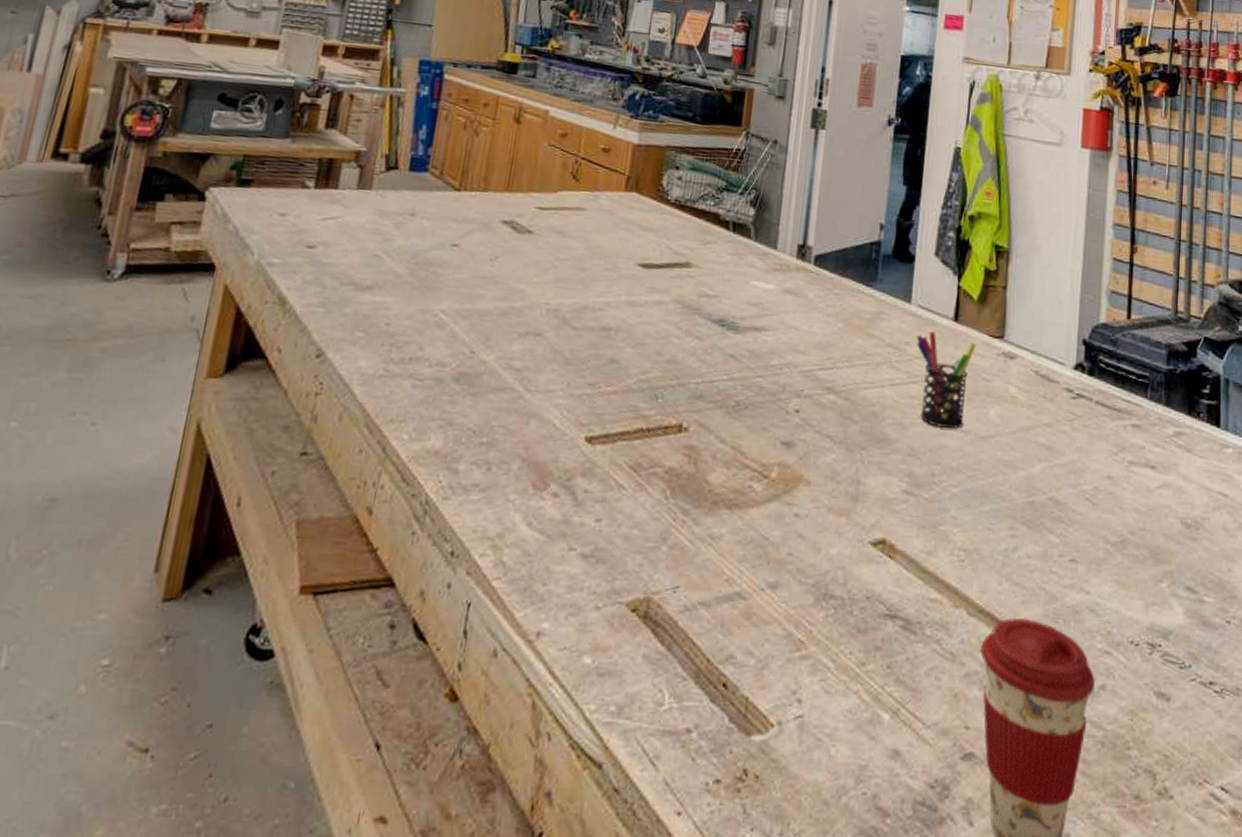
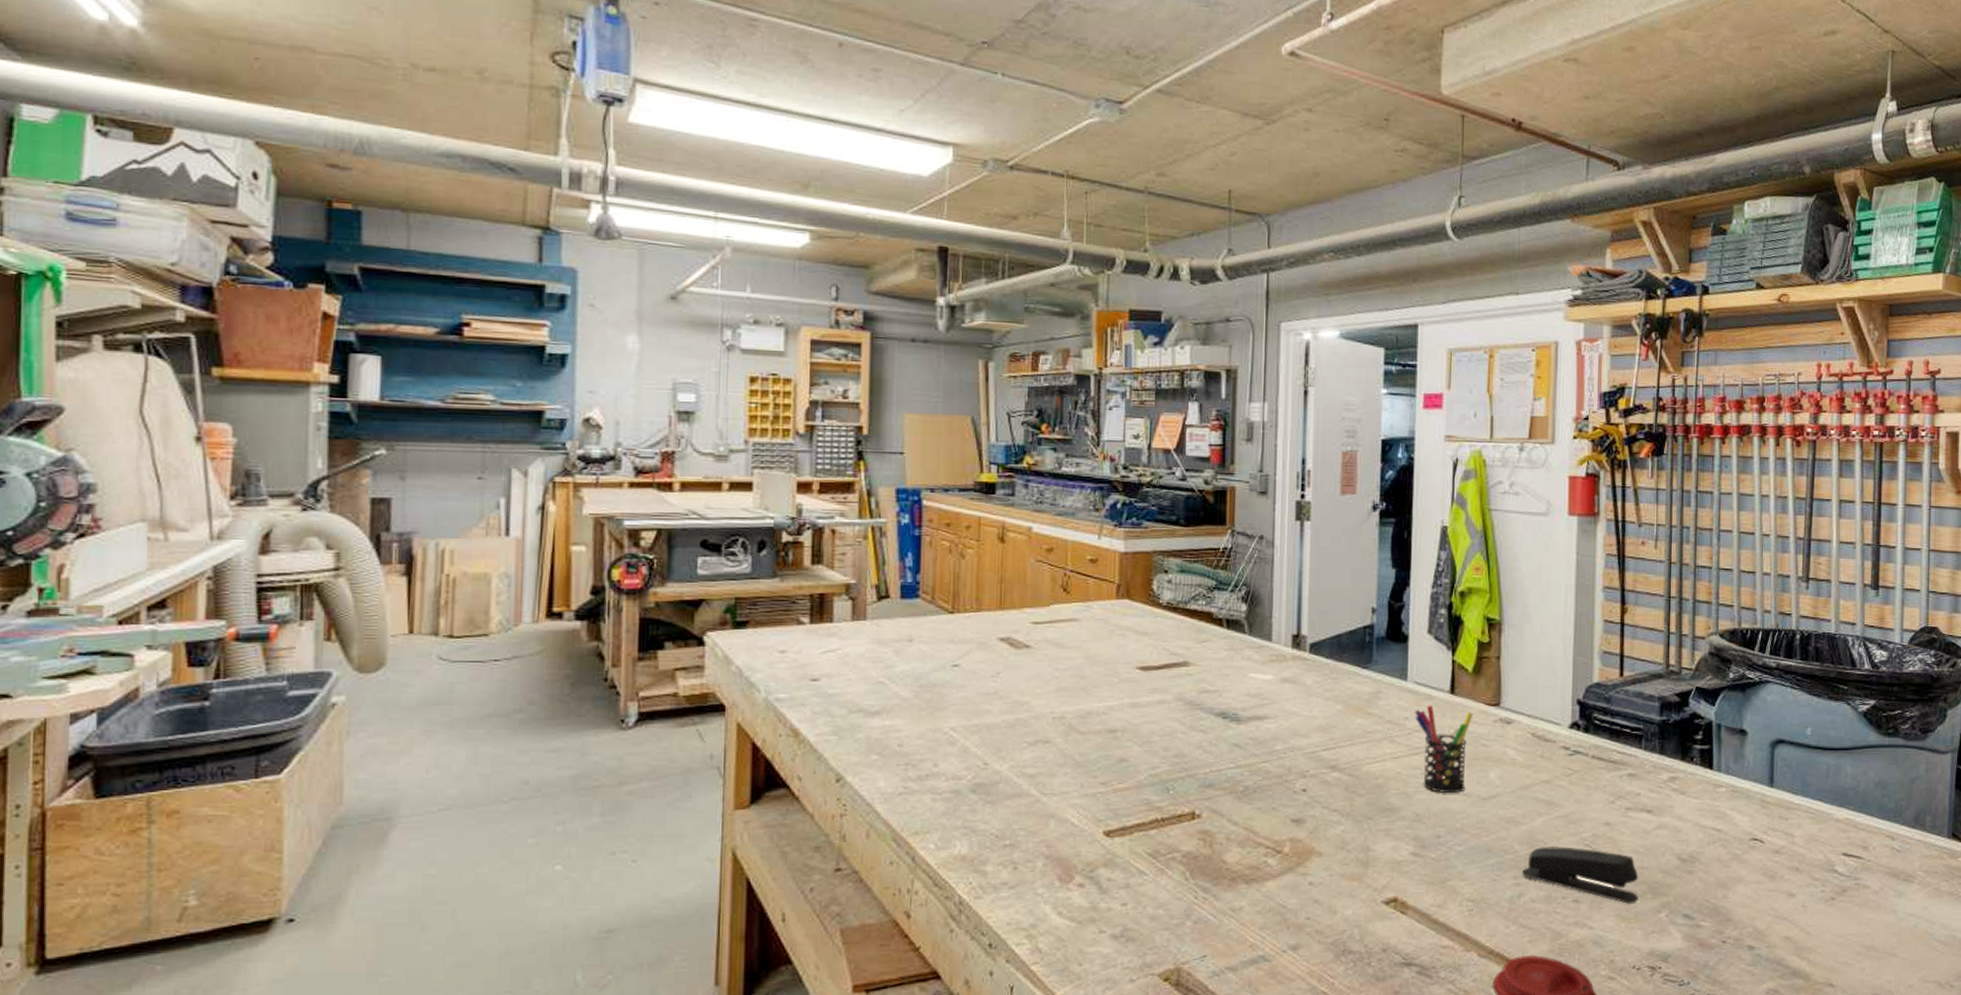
stapler: none [1018,495,1140,570] -> present [1522,846,1639,904]

